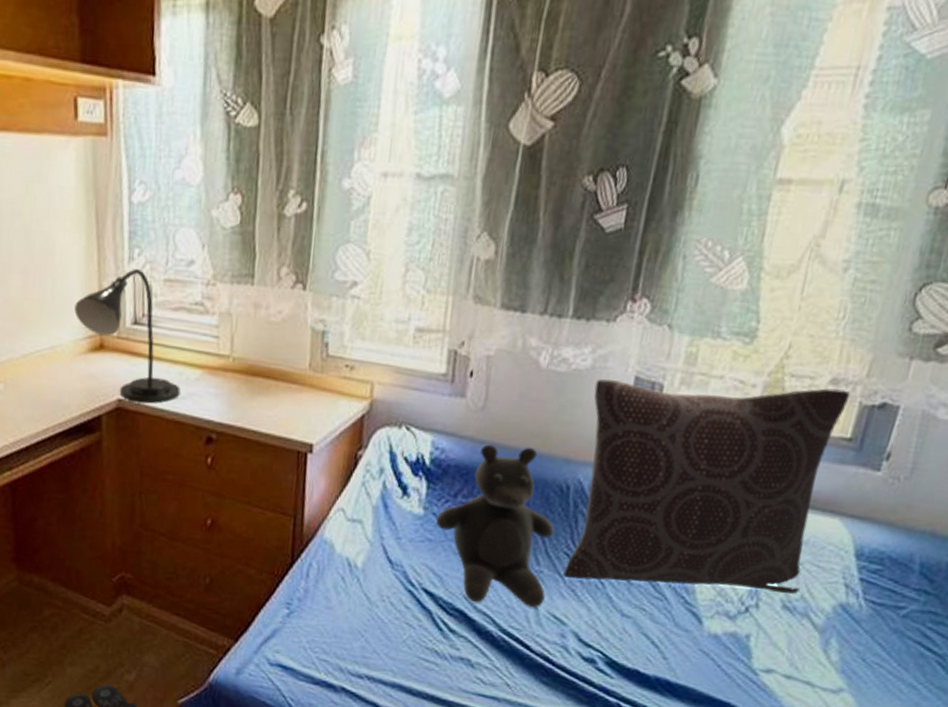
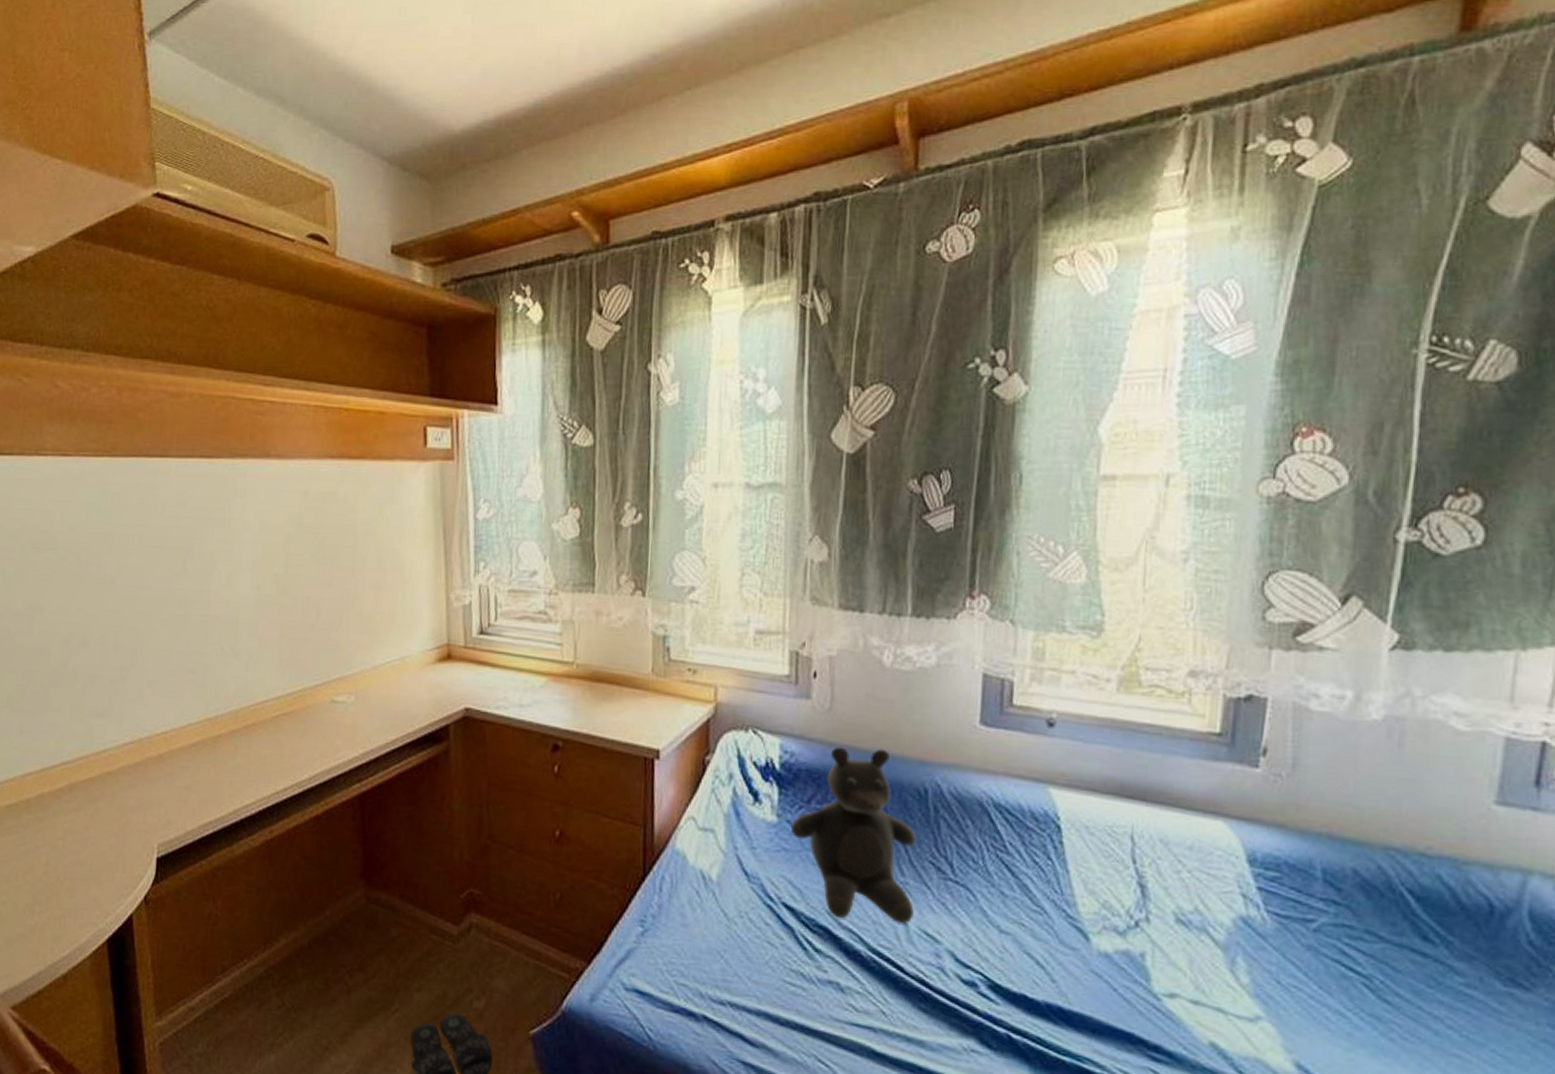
desk lamp: present [74,269,181,403] -> none [423,581,526,711]
pillow: present [563,378,851,594] -> none [930,676,1212,906]

